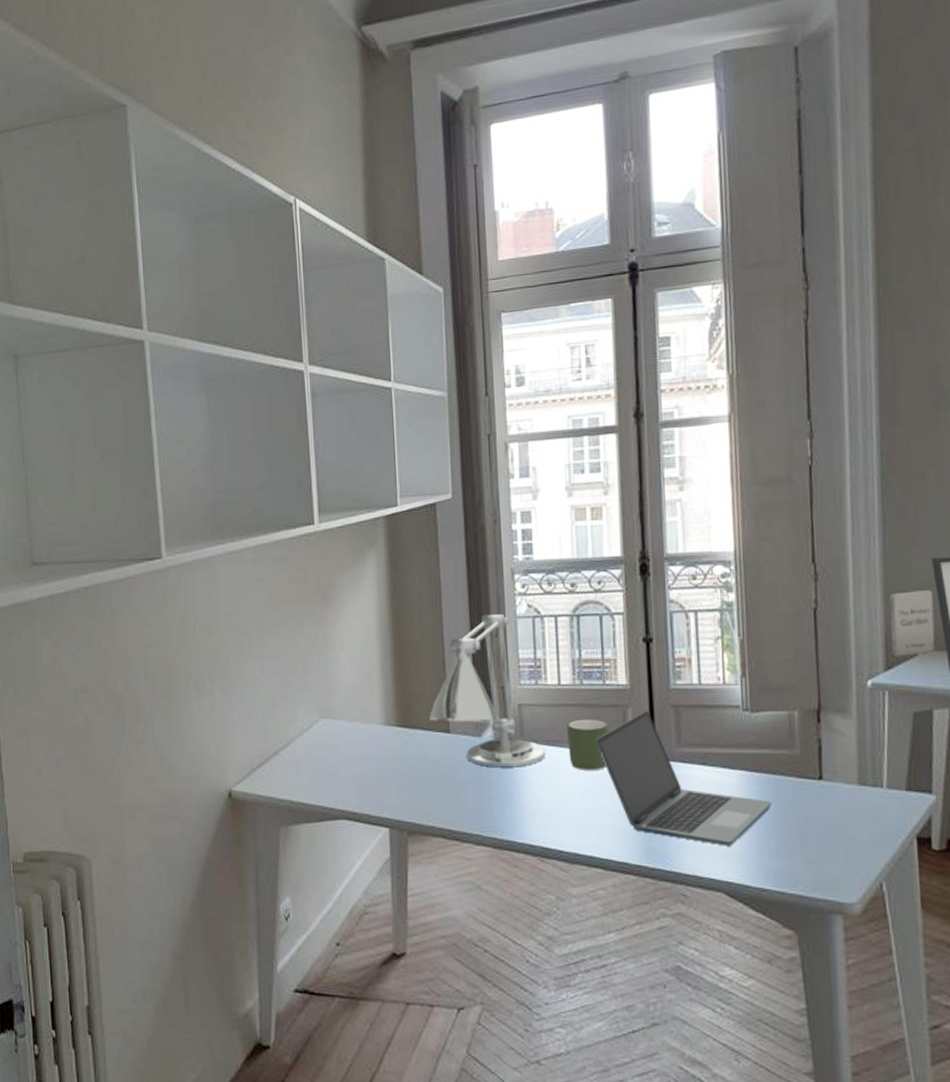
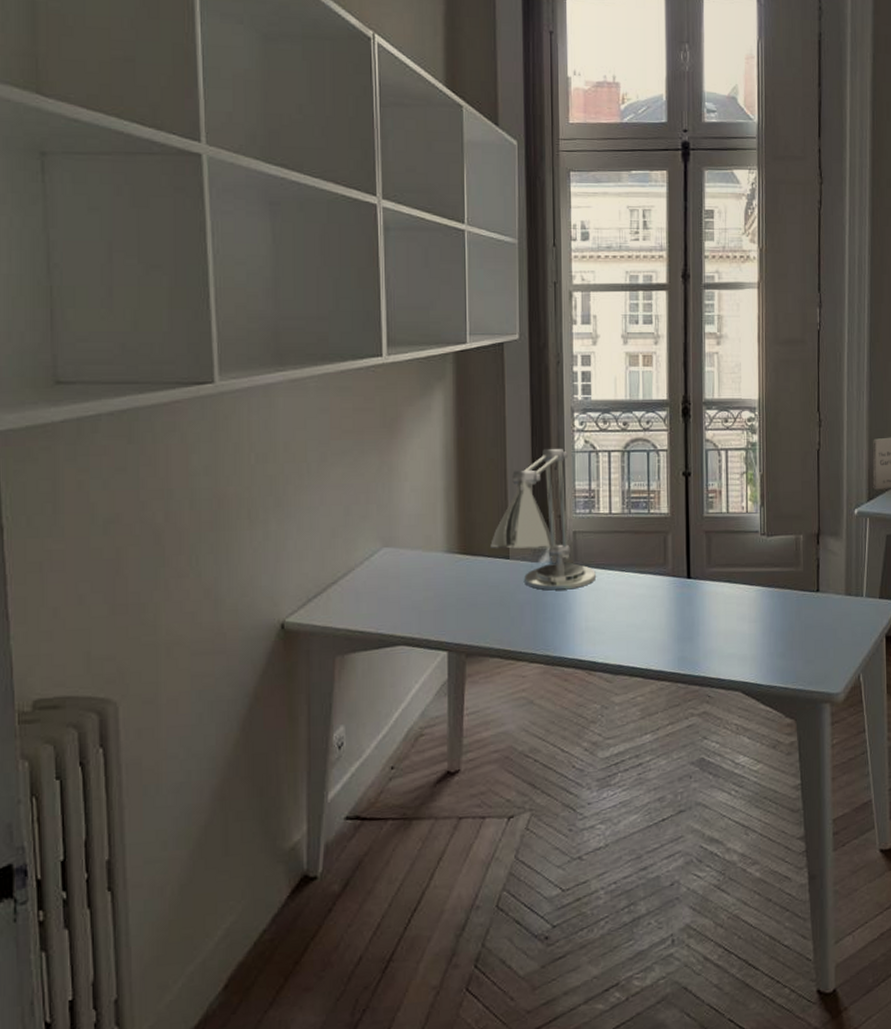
mug: present [567,718,609,772] -> none [616,544,652,591]
laptop: present [595,711,771,846] -> none [639,536,780,652]

